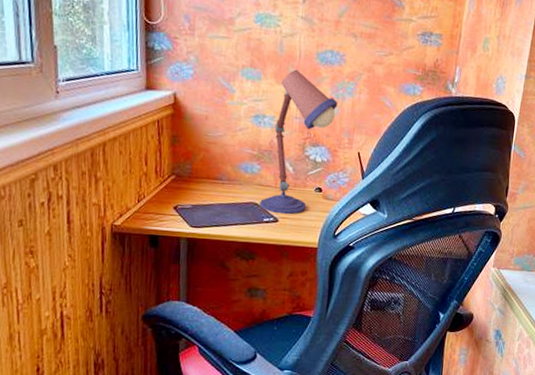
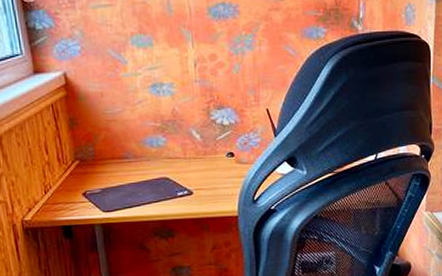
desk lamp: present [259,69,338,215] -> none [171,29,238,186]

